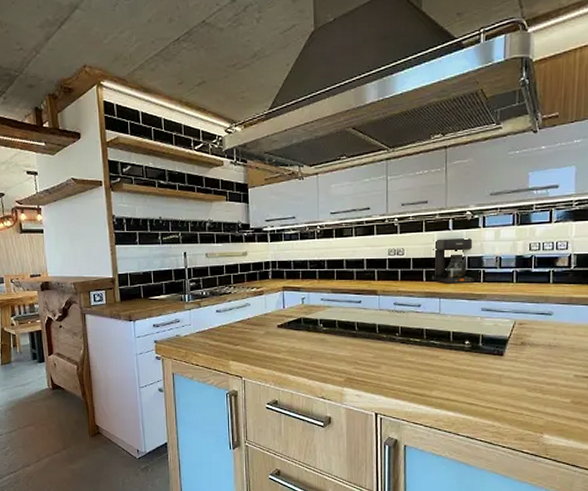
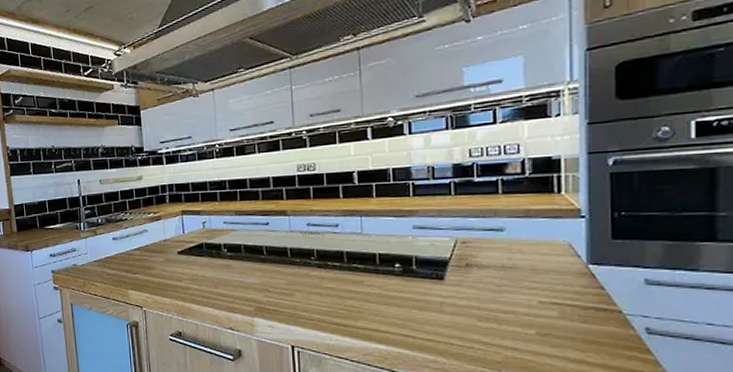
coffee maker: present [431,238,476,284] -> none [349,147,404,200]

